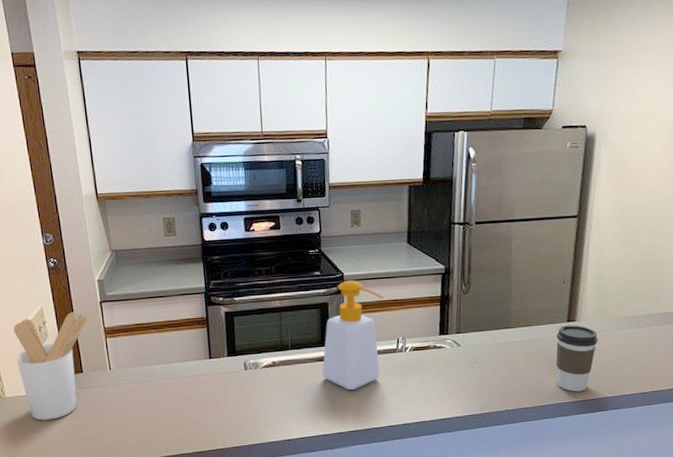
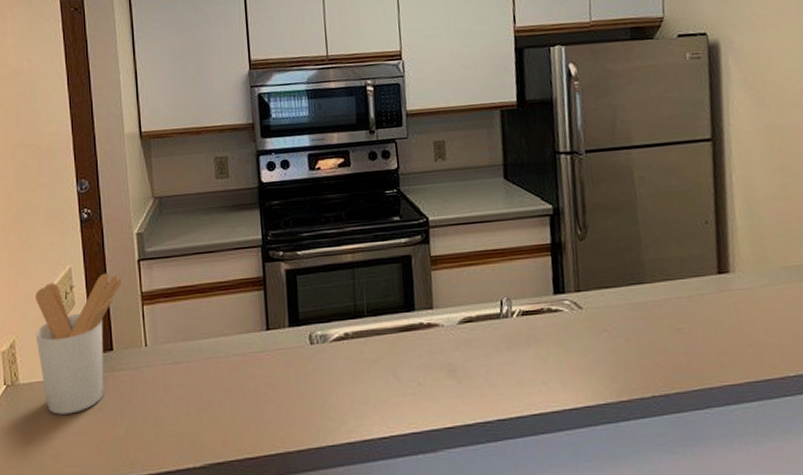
soap bottle: present [322,279,384,390] -> none [407,225,481,370]
coffee cup: present [556,325,598,392] -> none [706,277,763,370]

